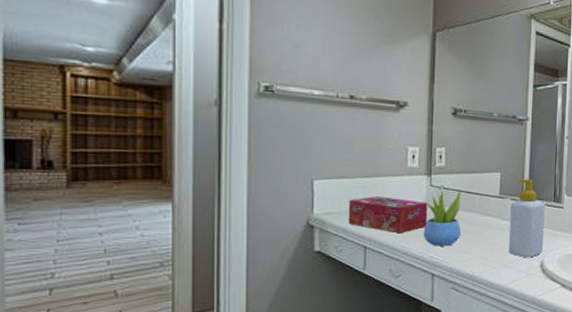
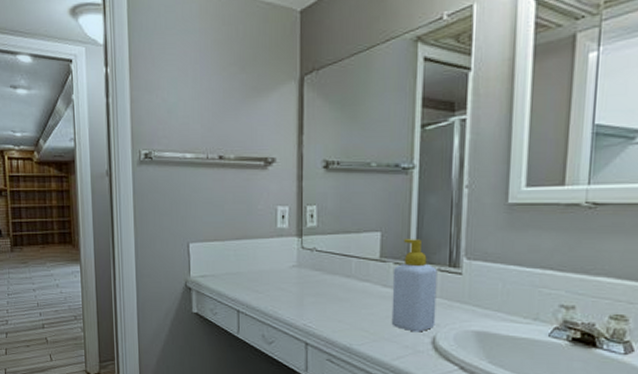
tissue box: present [348,196,428,234] -> none [221,259,299,299]
succulent plant: present [423,189,461,246] -> none [295,252,335,314]

